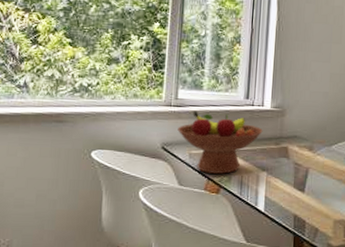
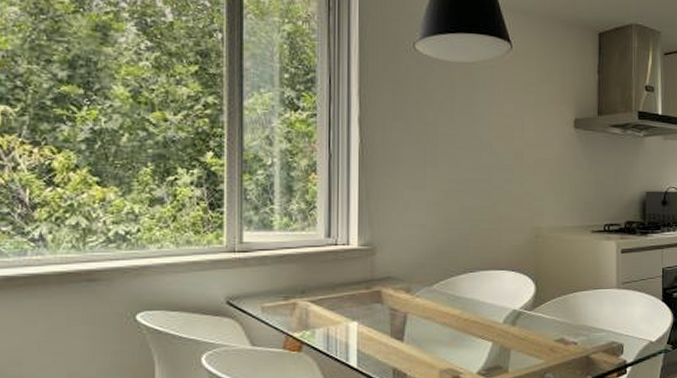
fruit bowl: present [177,110,263,174] -> none [245,255,350,329]

